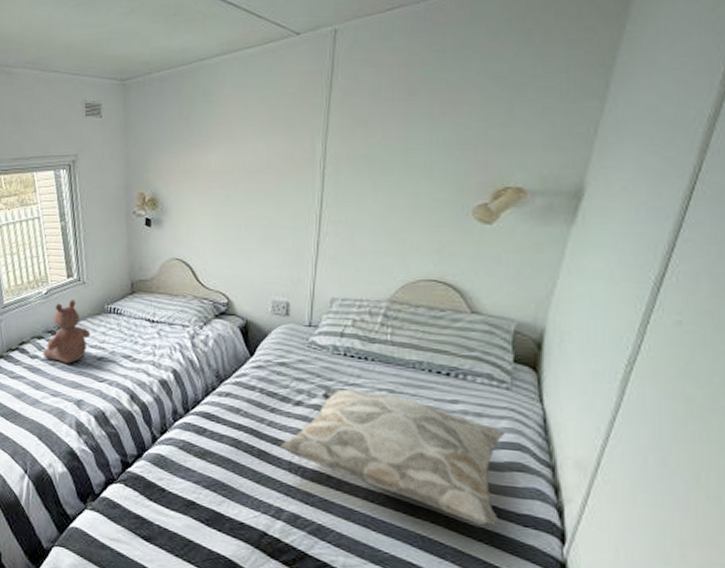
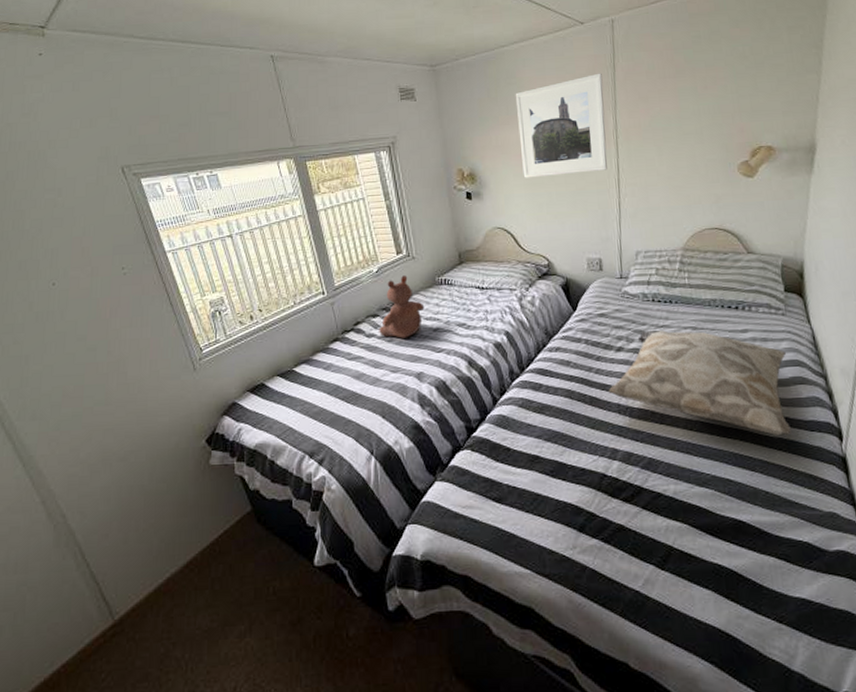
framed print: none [210,92,315,208] -> present [515,73,607,178]

